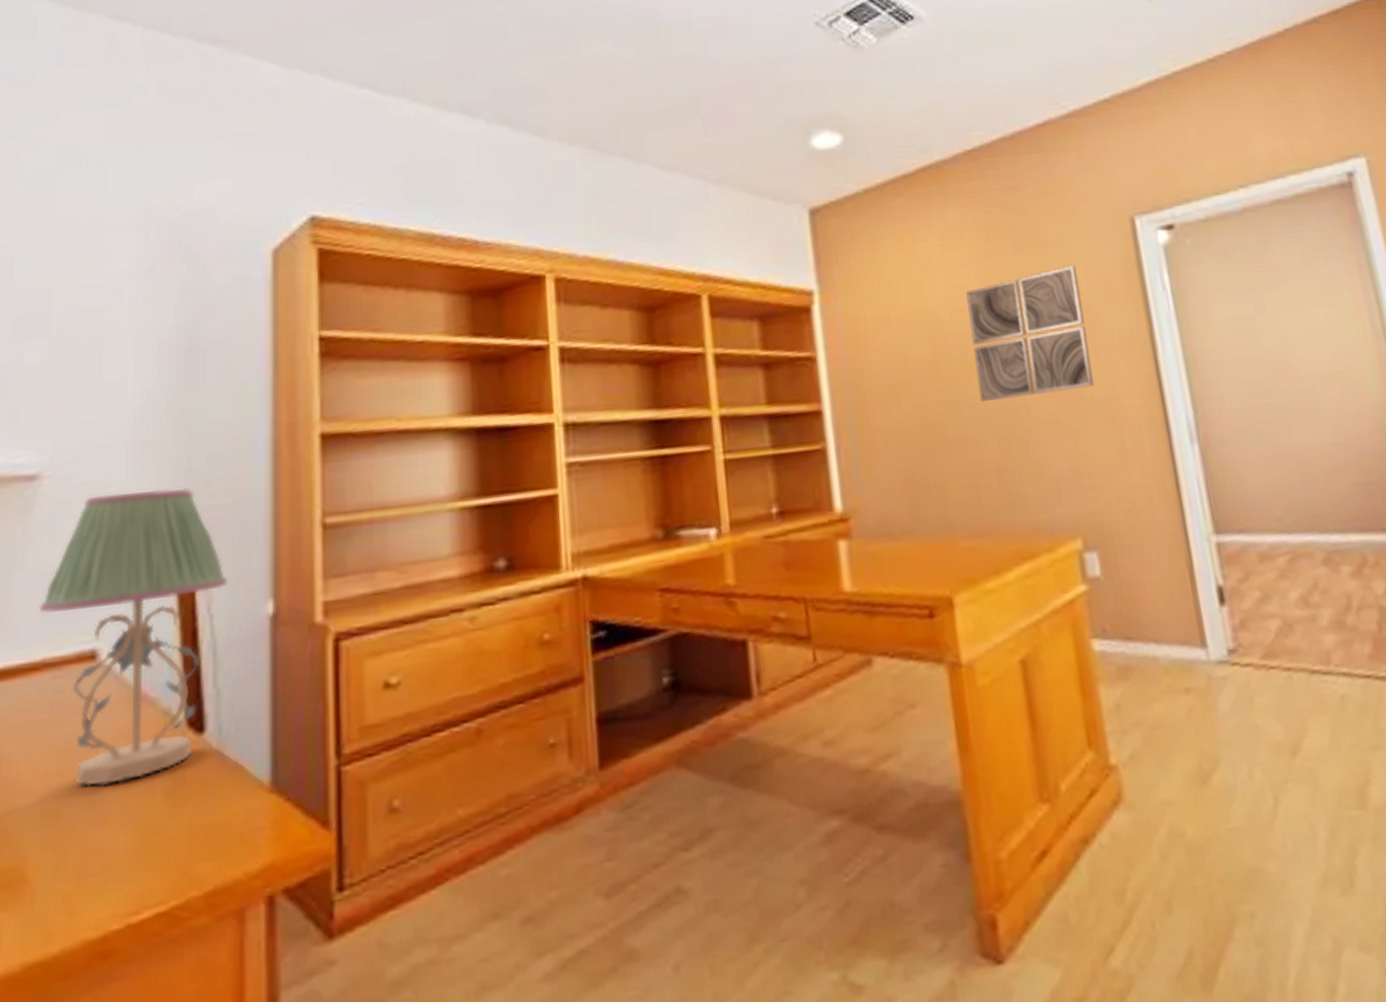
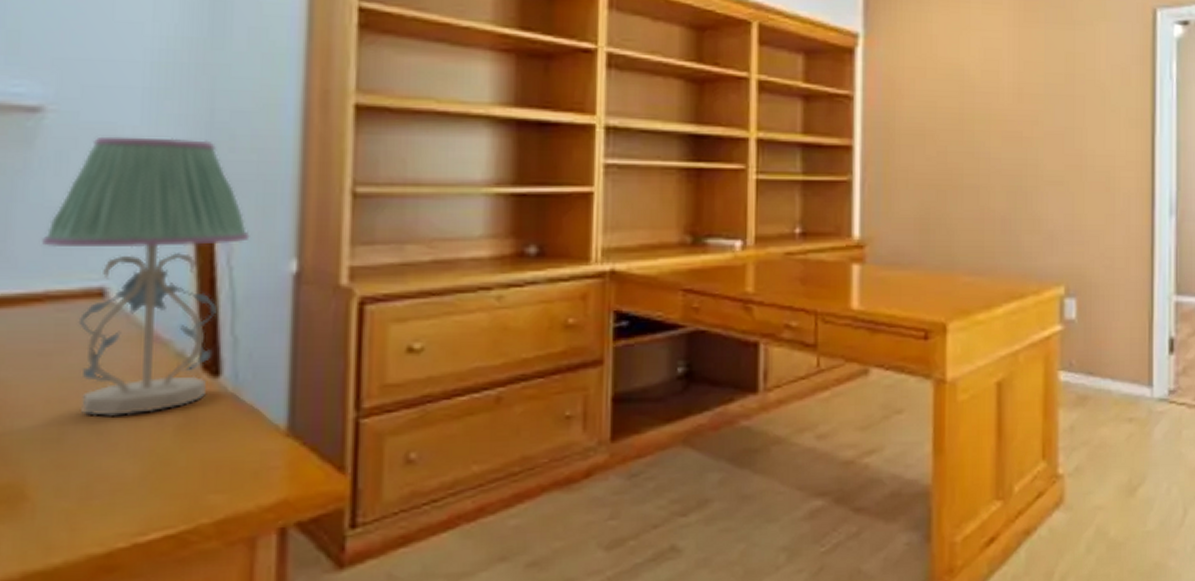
wall art: present [966,265,1095,403] -> none [996,45,1098,158]

